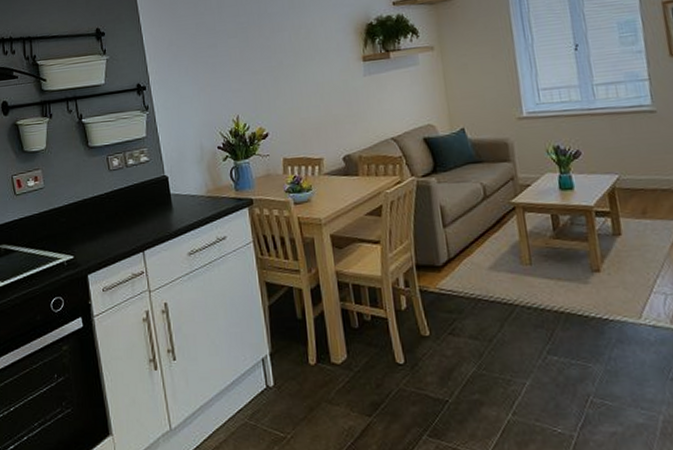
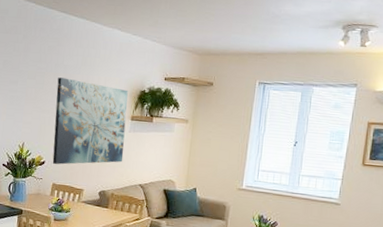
wall art: none [264,26,364,135] -> present [52,77,128,165]

